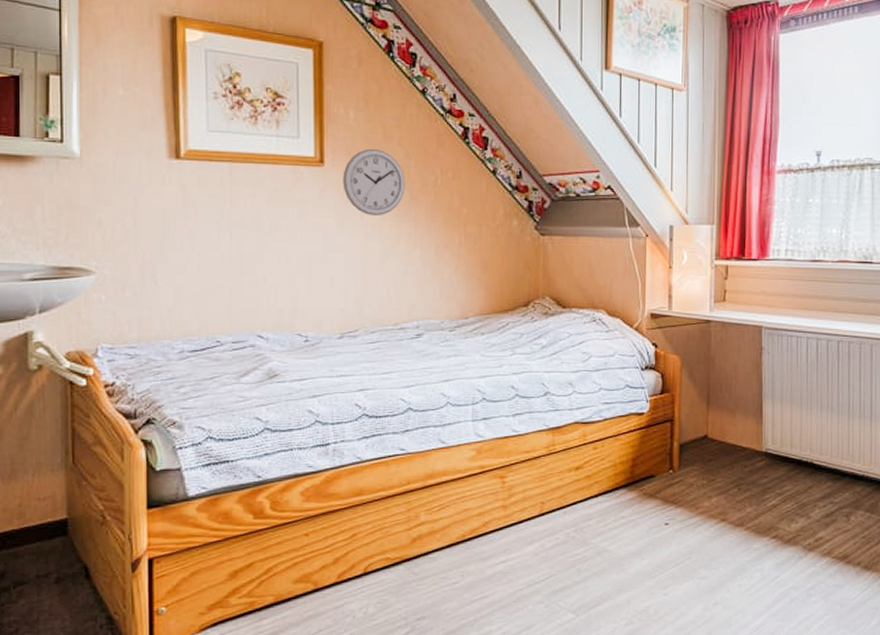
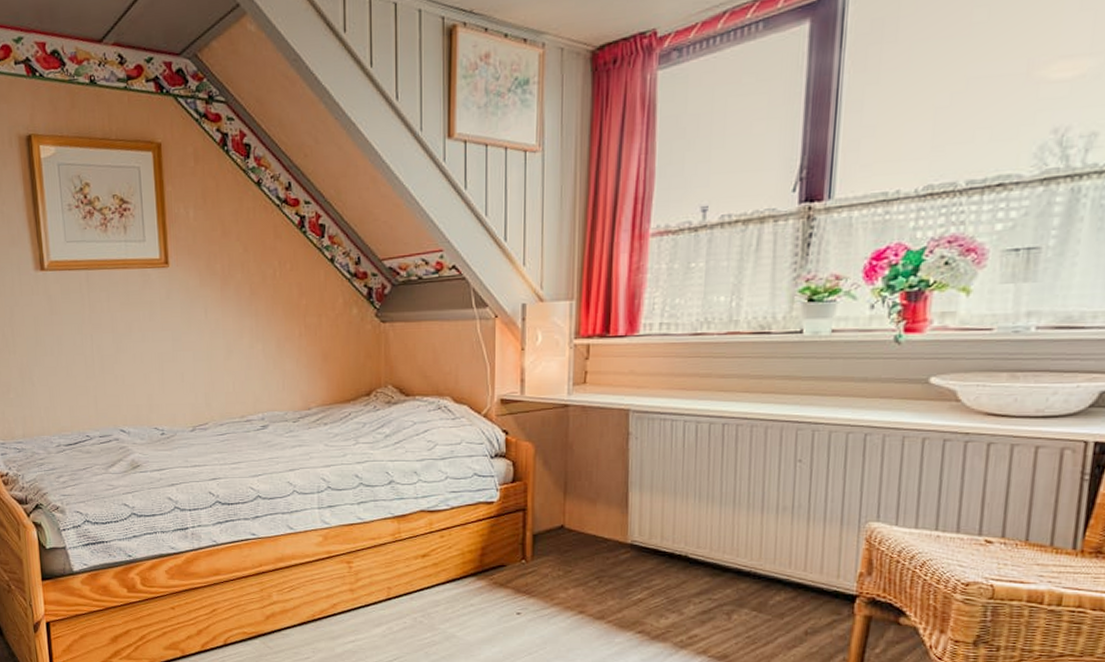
wall clock: present [342,148,405,217] -> none [186,245,245,313]

